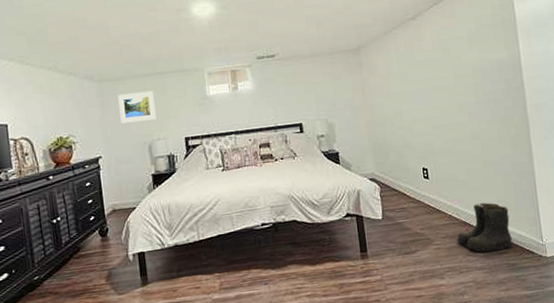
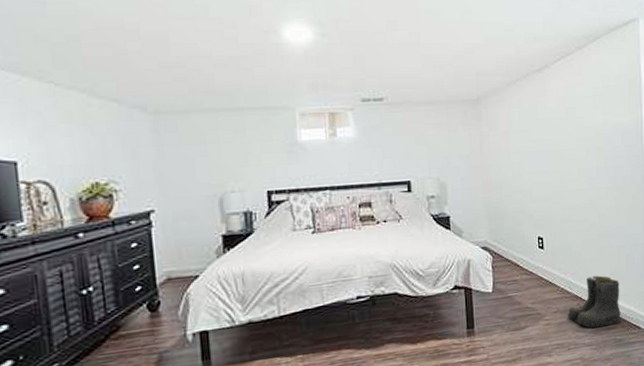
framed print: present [118,90,156,124] -> none [180,130,231,170]

